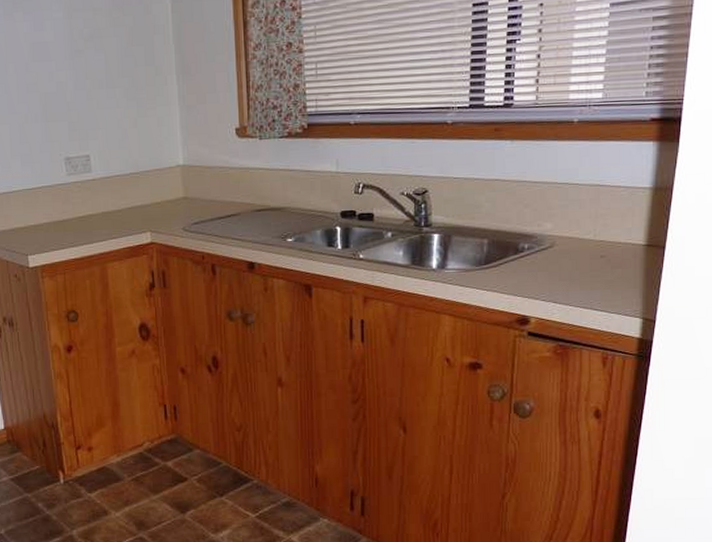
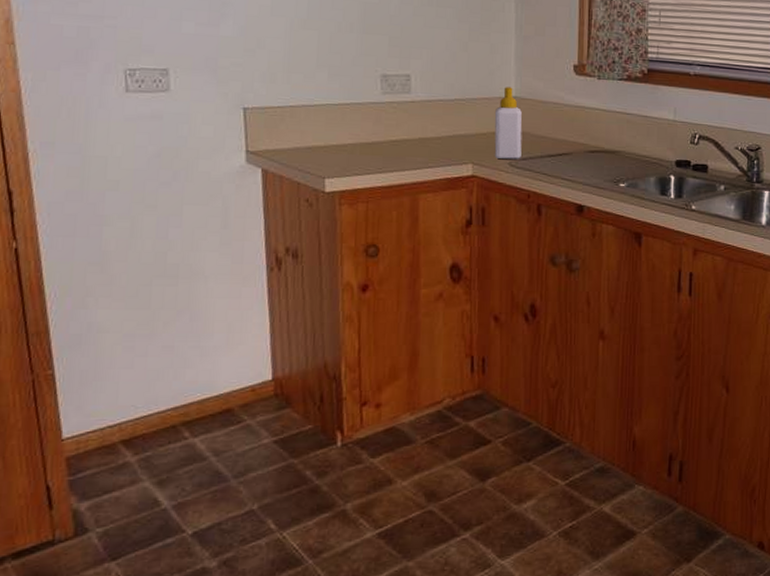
soap bottle: none [166,156,194,225] -> present [494,87,523,159]

